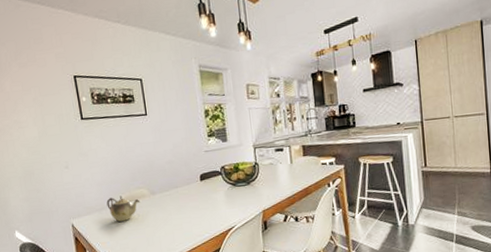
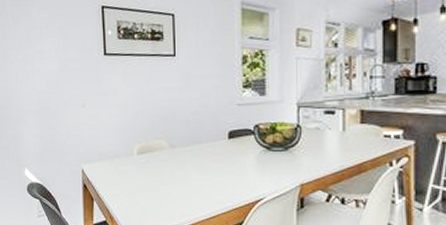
teapot: present [106,195,141,222] -> none [121,144,158,174]

